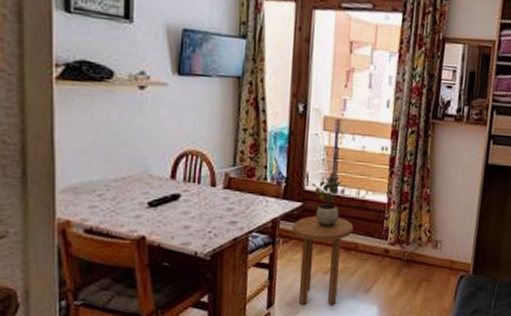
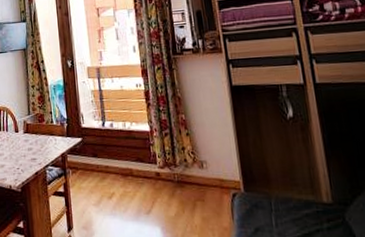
side table: present [292,216,354,305] -> none [77,147,127,228]
potted plant: present [311,172,343,229] -> none [86,111,113,158]

